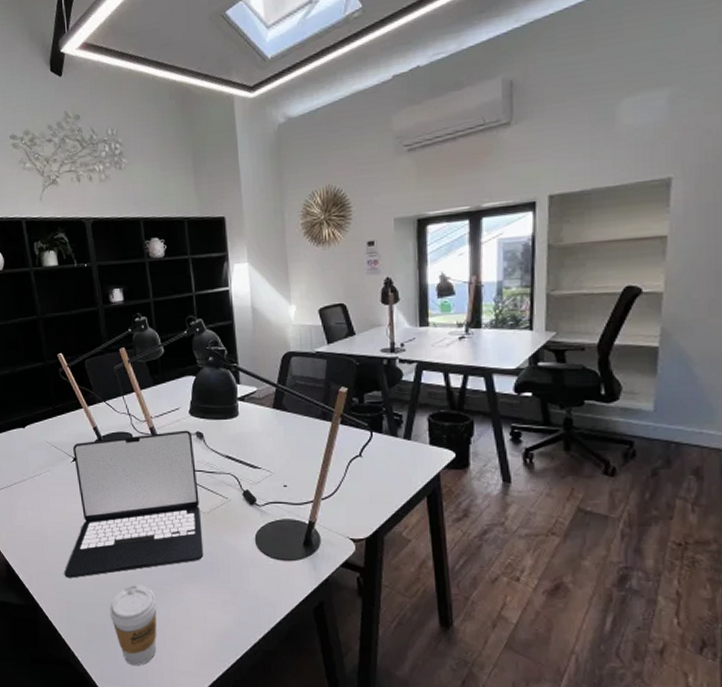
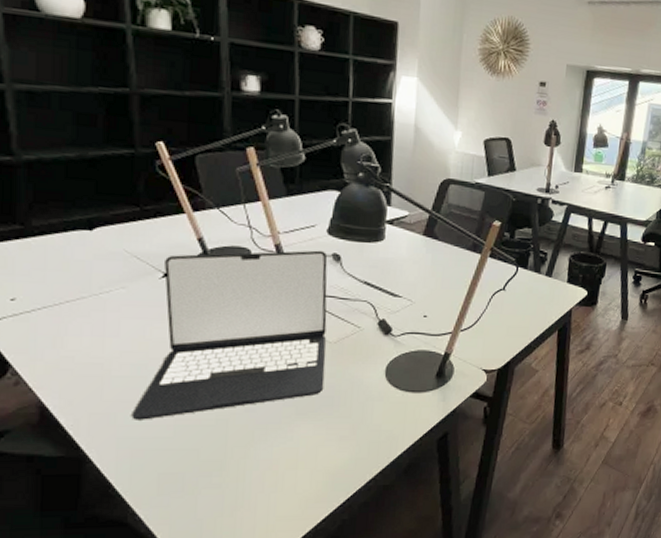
coffee cup: present [109,585,157,666] -> none [193,424,258,518]

